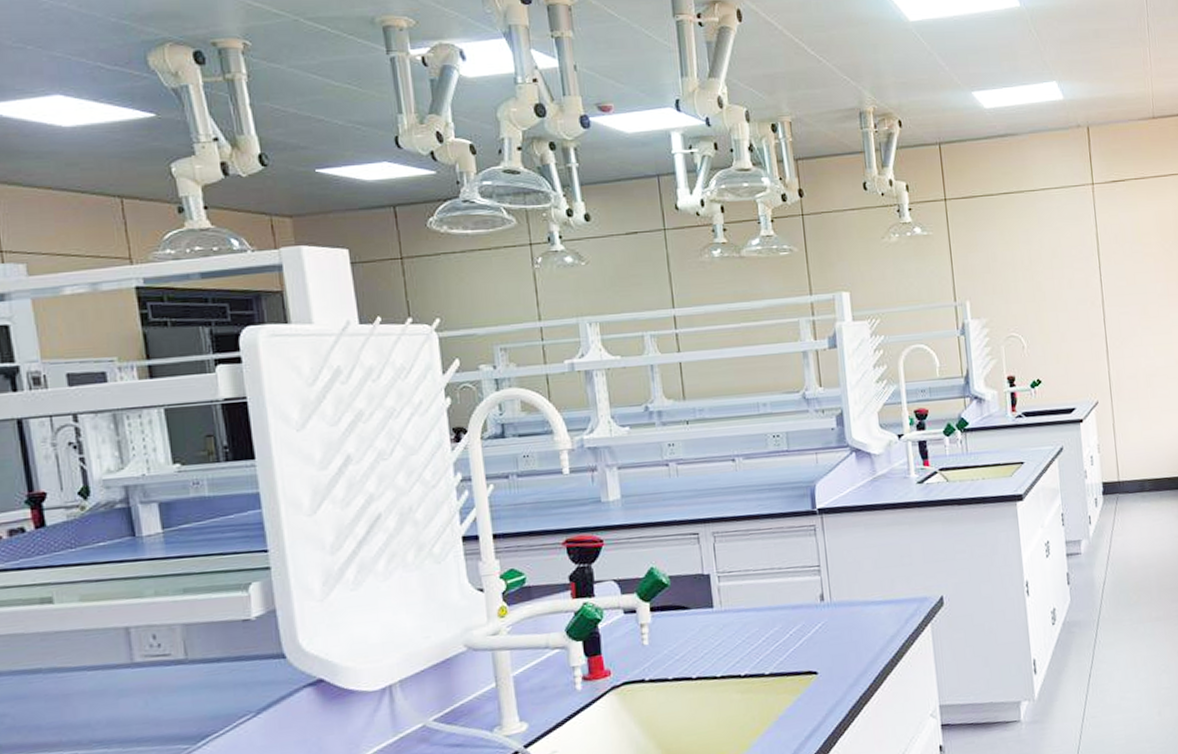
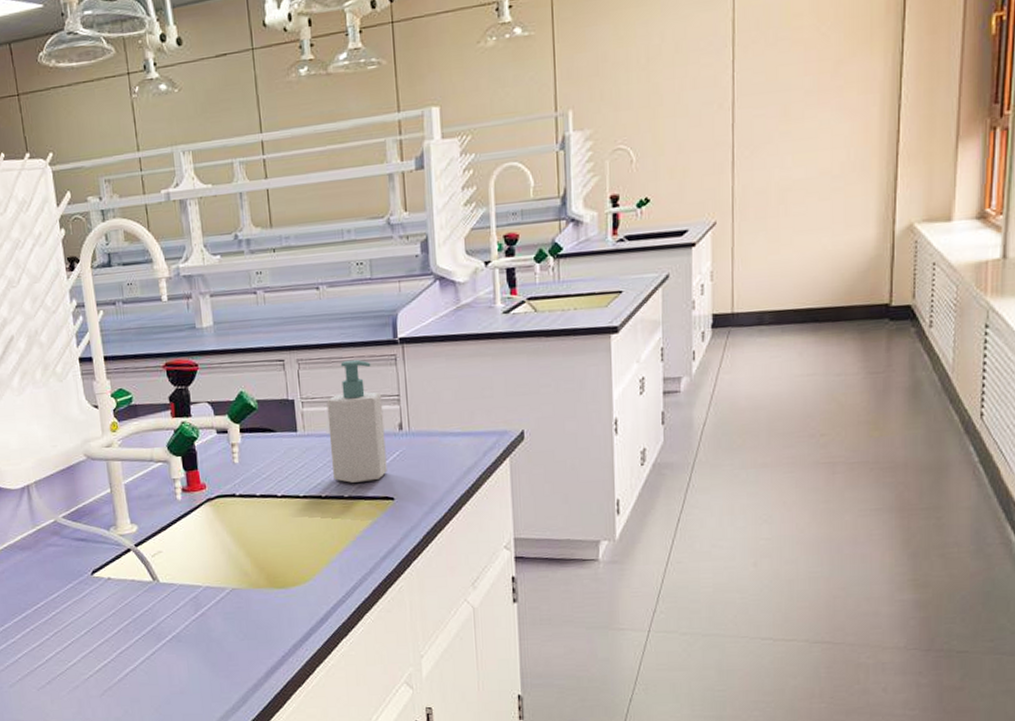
soap bottle: none [744,531,810,659] -> present [326,359,387,483]

